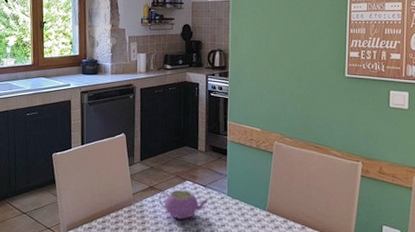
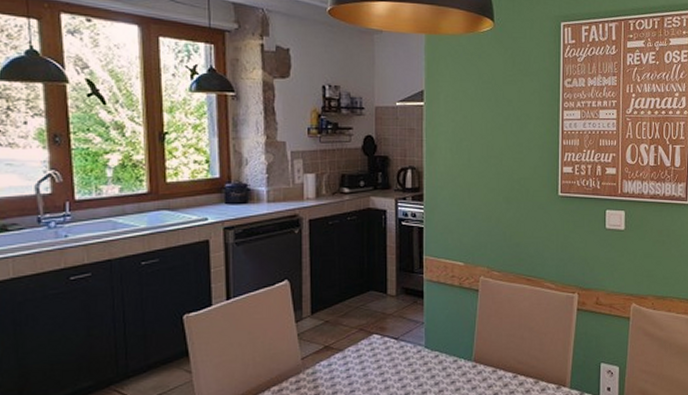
teapot: present [158,190,209,220] -> none [336,346,402,384]

